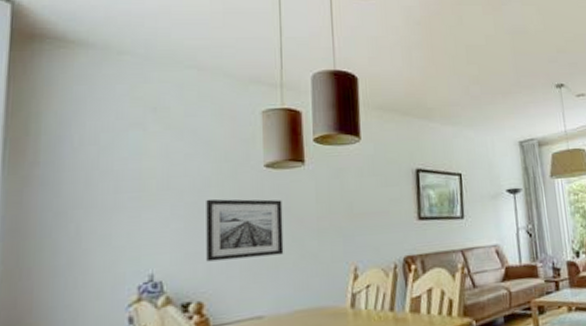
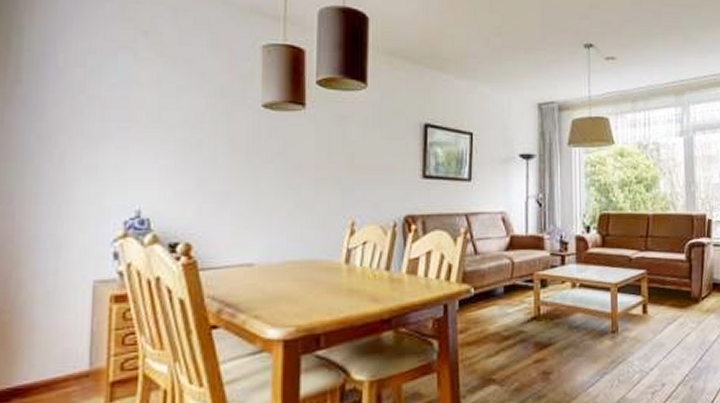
wall art: present [206,199,284,262] -> none [197,136,279,202]

